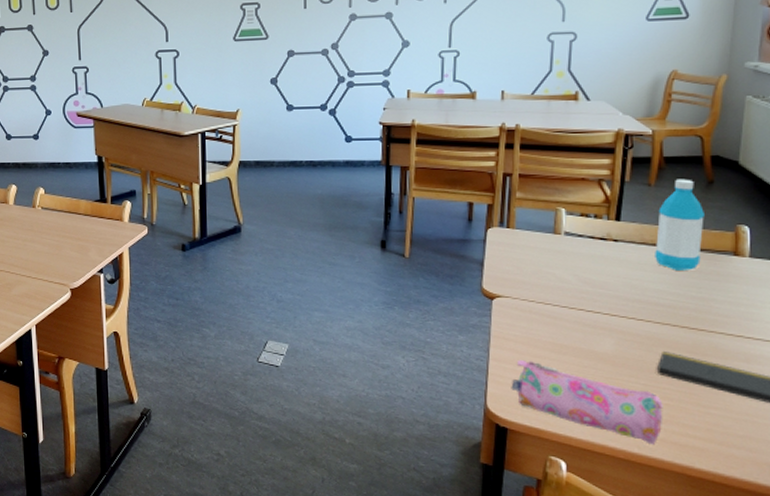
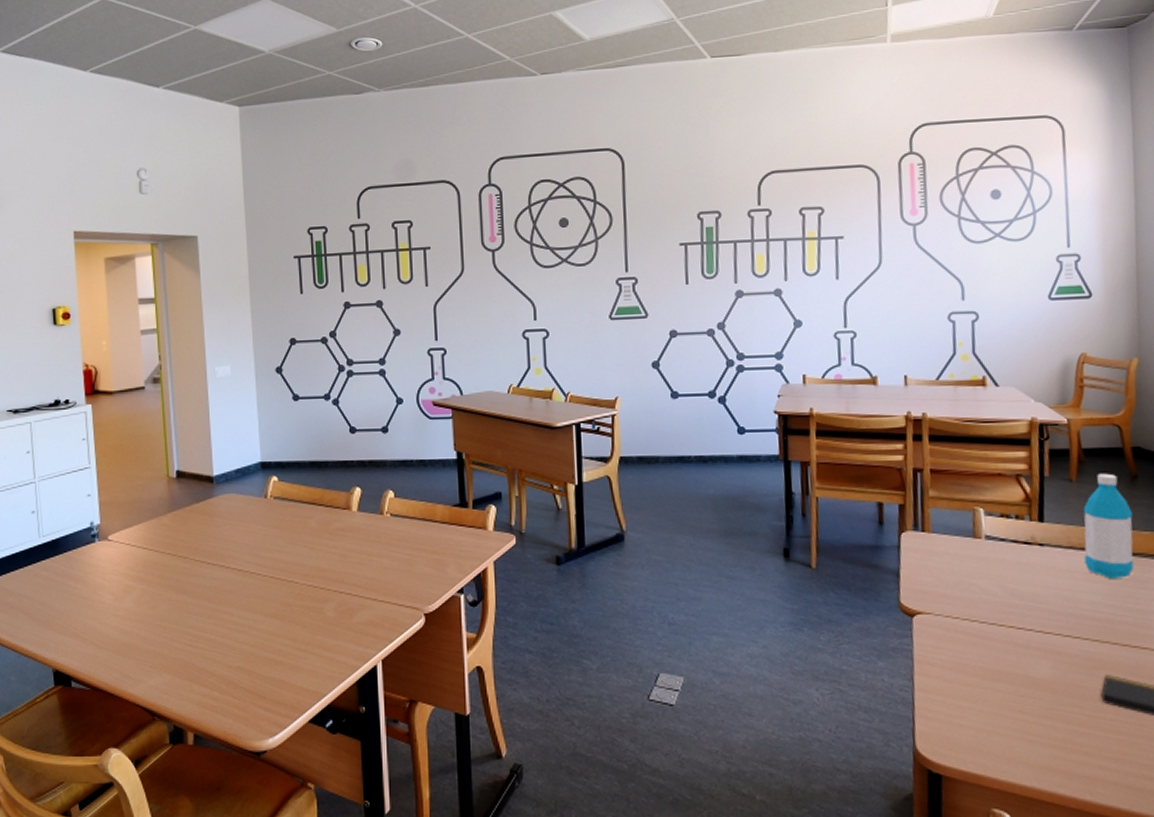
pencil case: present [511,359,663,445] -> none [941,688,1115,790]

